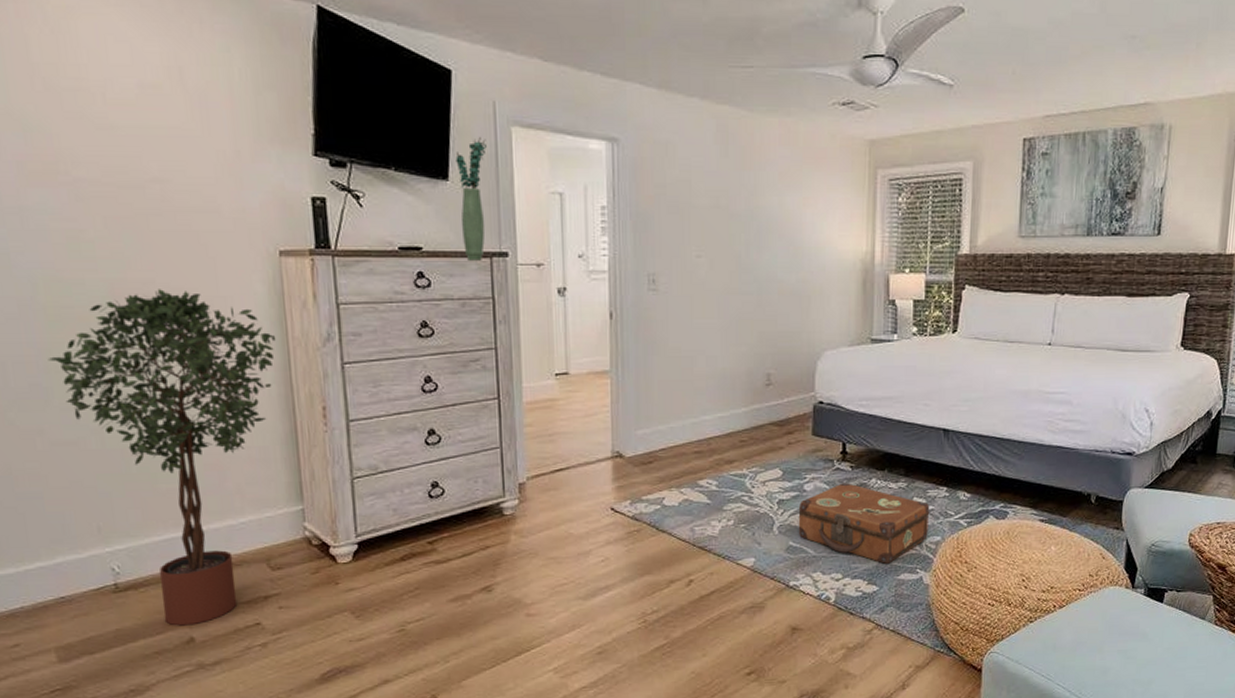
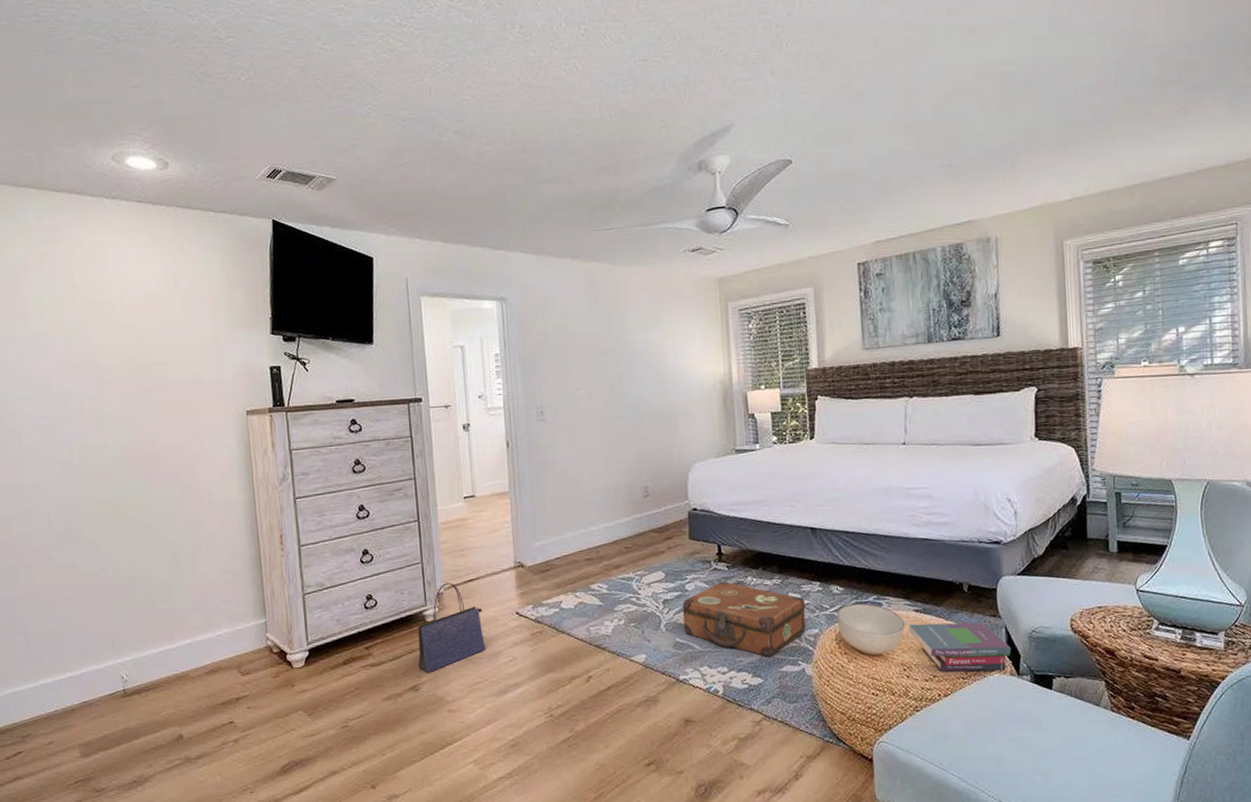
potted tree: present [48,289,276,626] -> none [79,448,245,725]
vase: present [455,137,486,261] -> none [378,308,403,407]
tote bag: none [492,472,574,573] -> present [418,582,486,673]
bowl: none [961,511,1030,565] -> present [837,603,906,656]
books: none [1032,534,1130,584] -> present [908,622,1012,672]

